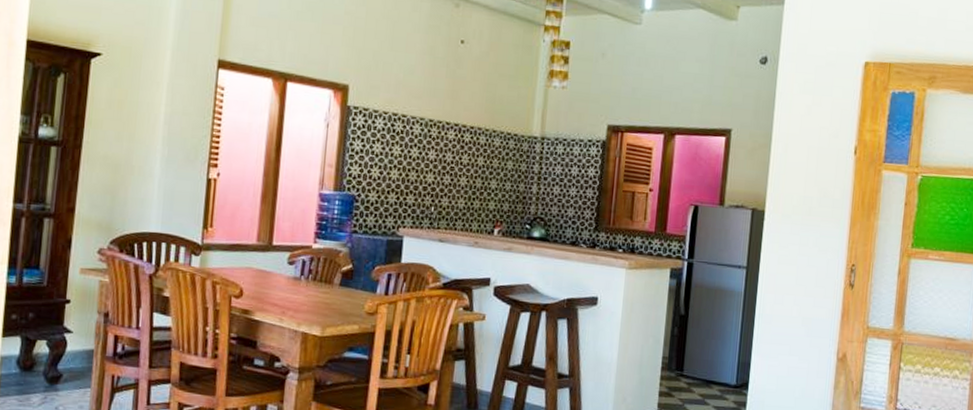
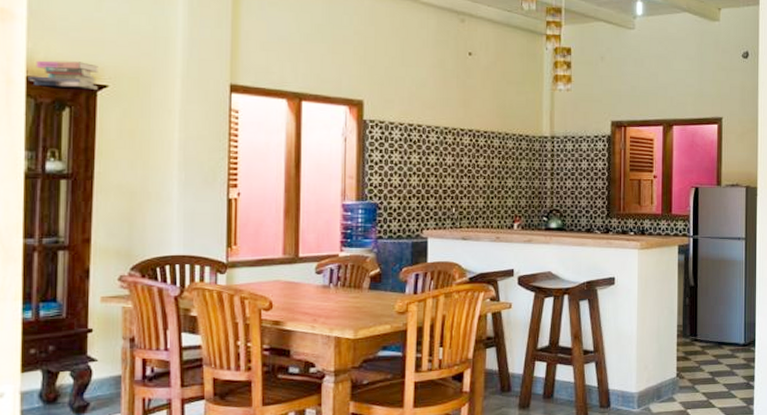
books: none [28,24,94,58] -> present [28,60,98,91]

